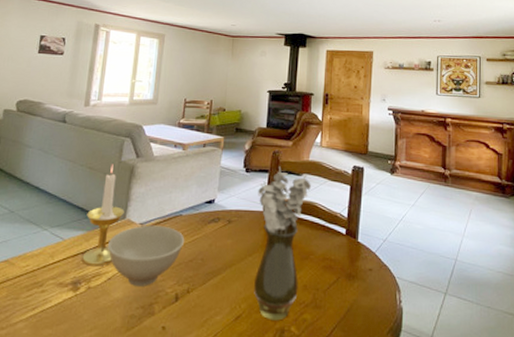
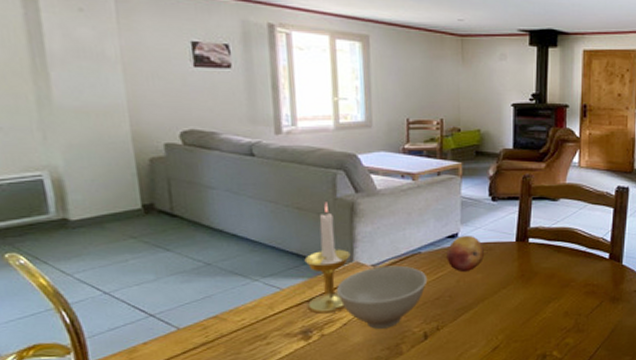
fruit: none [203,201,236,237] -> present [446,235,485,273]
vase: present [254,166,311,321] -> none [508,192,569,348]

